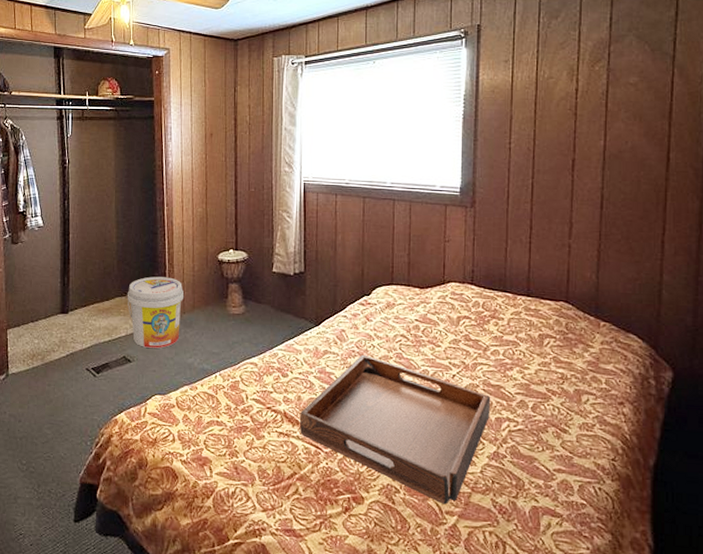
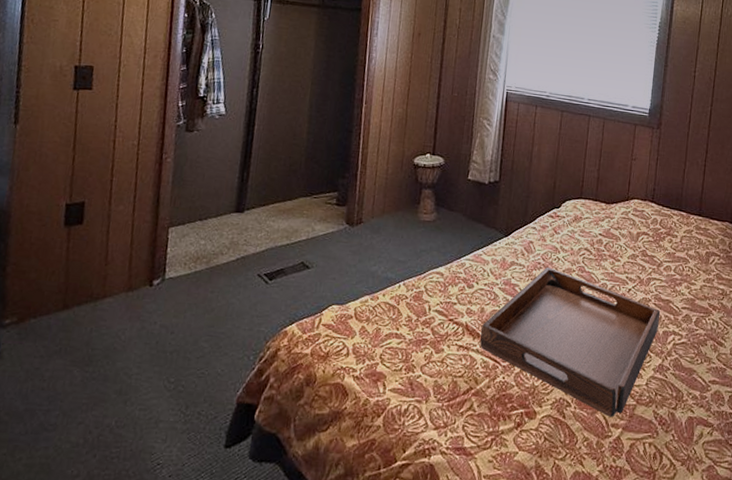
bucket: present [127,276,185,349] -> none [312,177,375,255]

